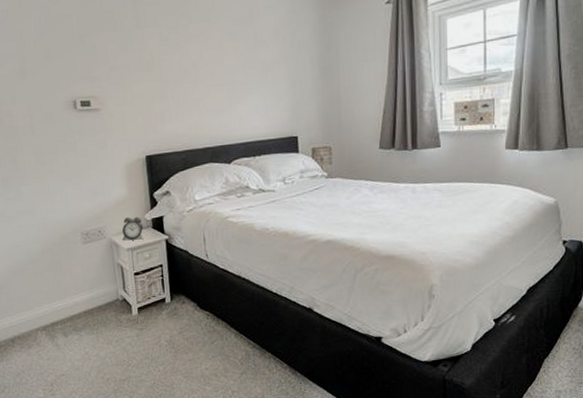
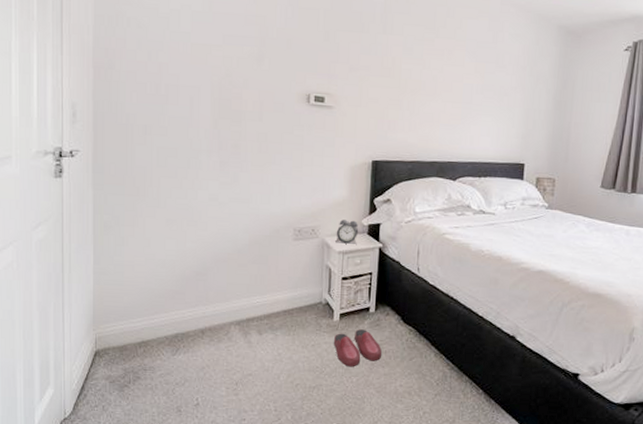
slippers: none [136,320,183,357] -> present [334,329,382,367]

